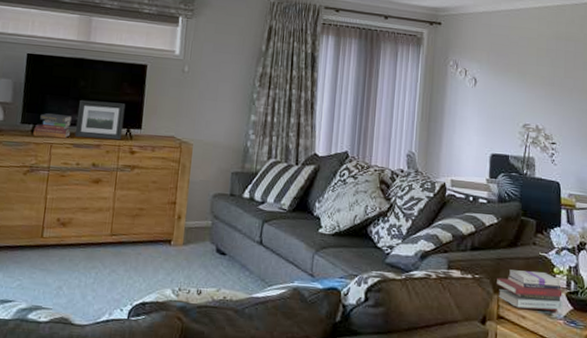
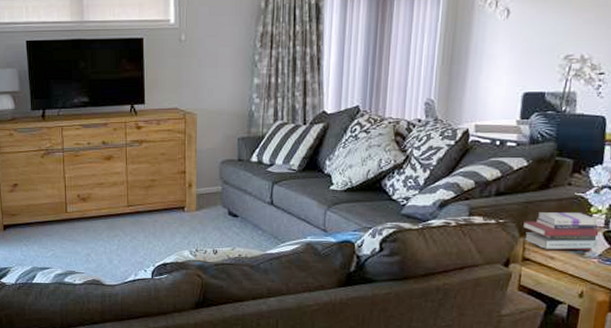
books: present [33,112,72,139] -> none [44,97,78,121]
picture frame: present [74,99,126,141] -> none [81,80,127,118]

